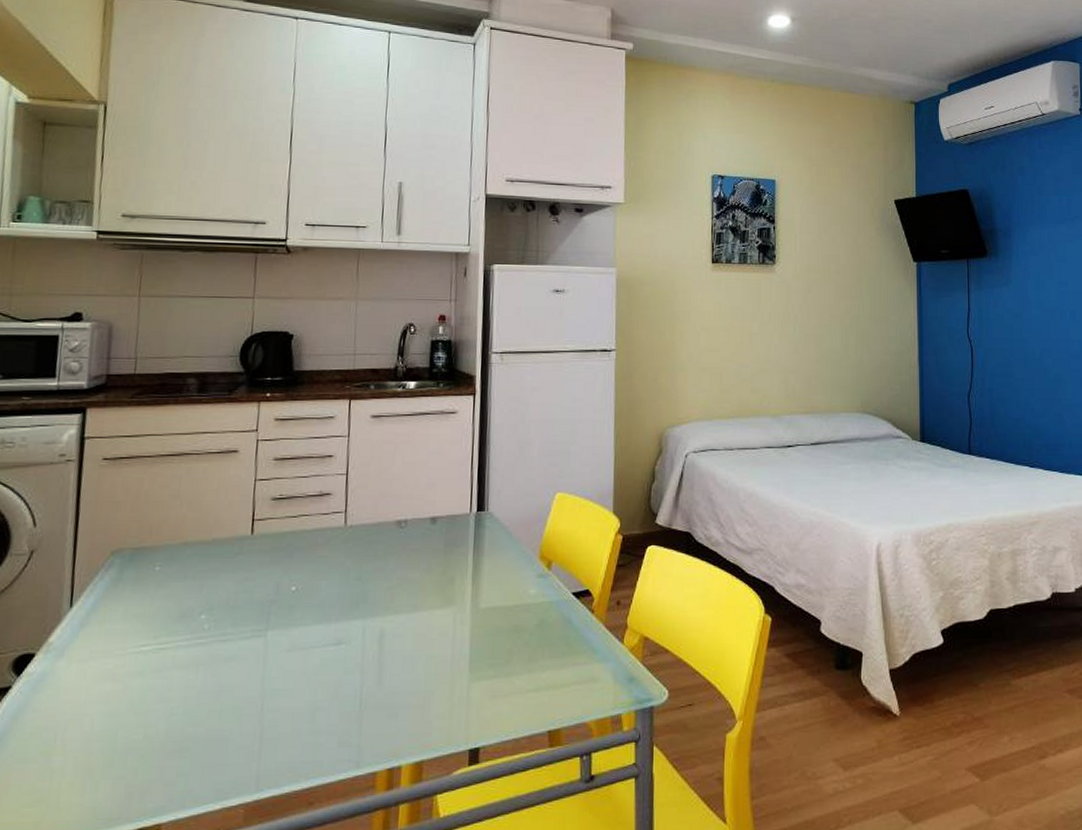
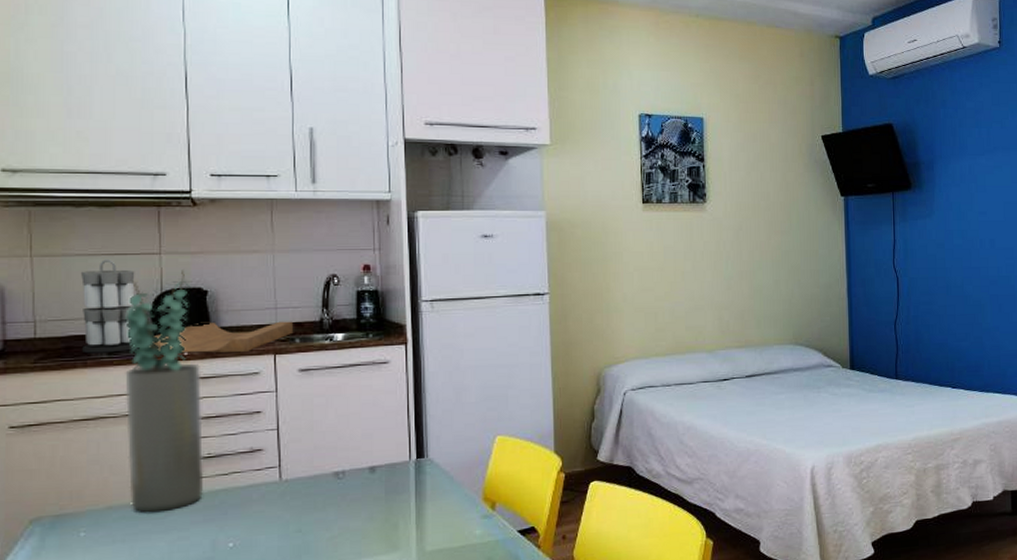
spice rack: none [174,301,230,391] -> present [81,259,135,354]
vase: none [204,314,281,551] -> present [125,270,204,513]
cutting board: none [236,365,370,397] -> present [149,321,294,354]

